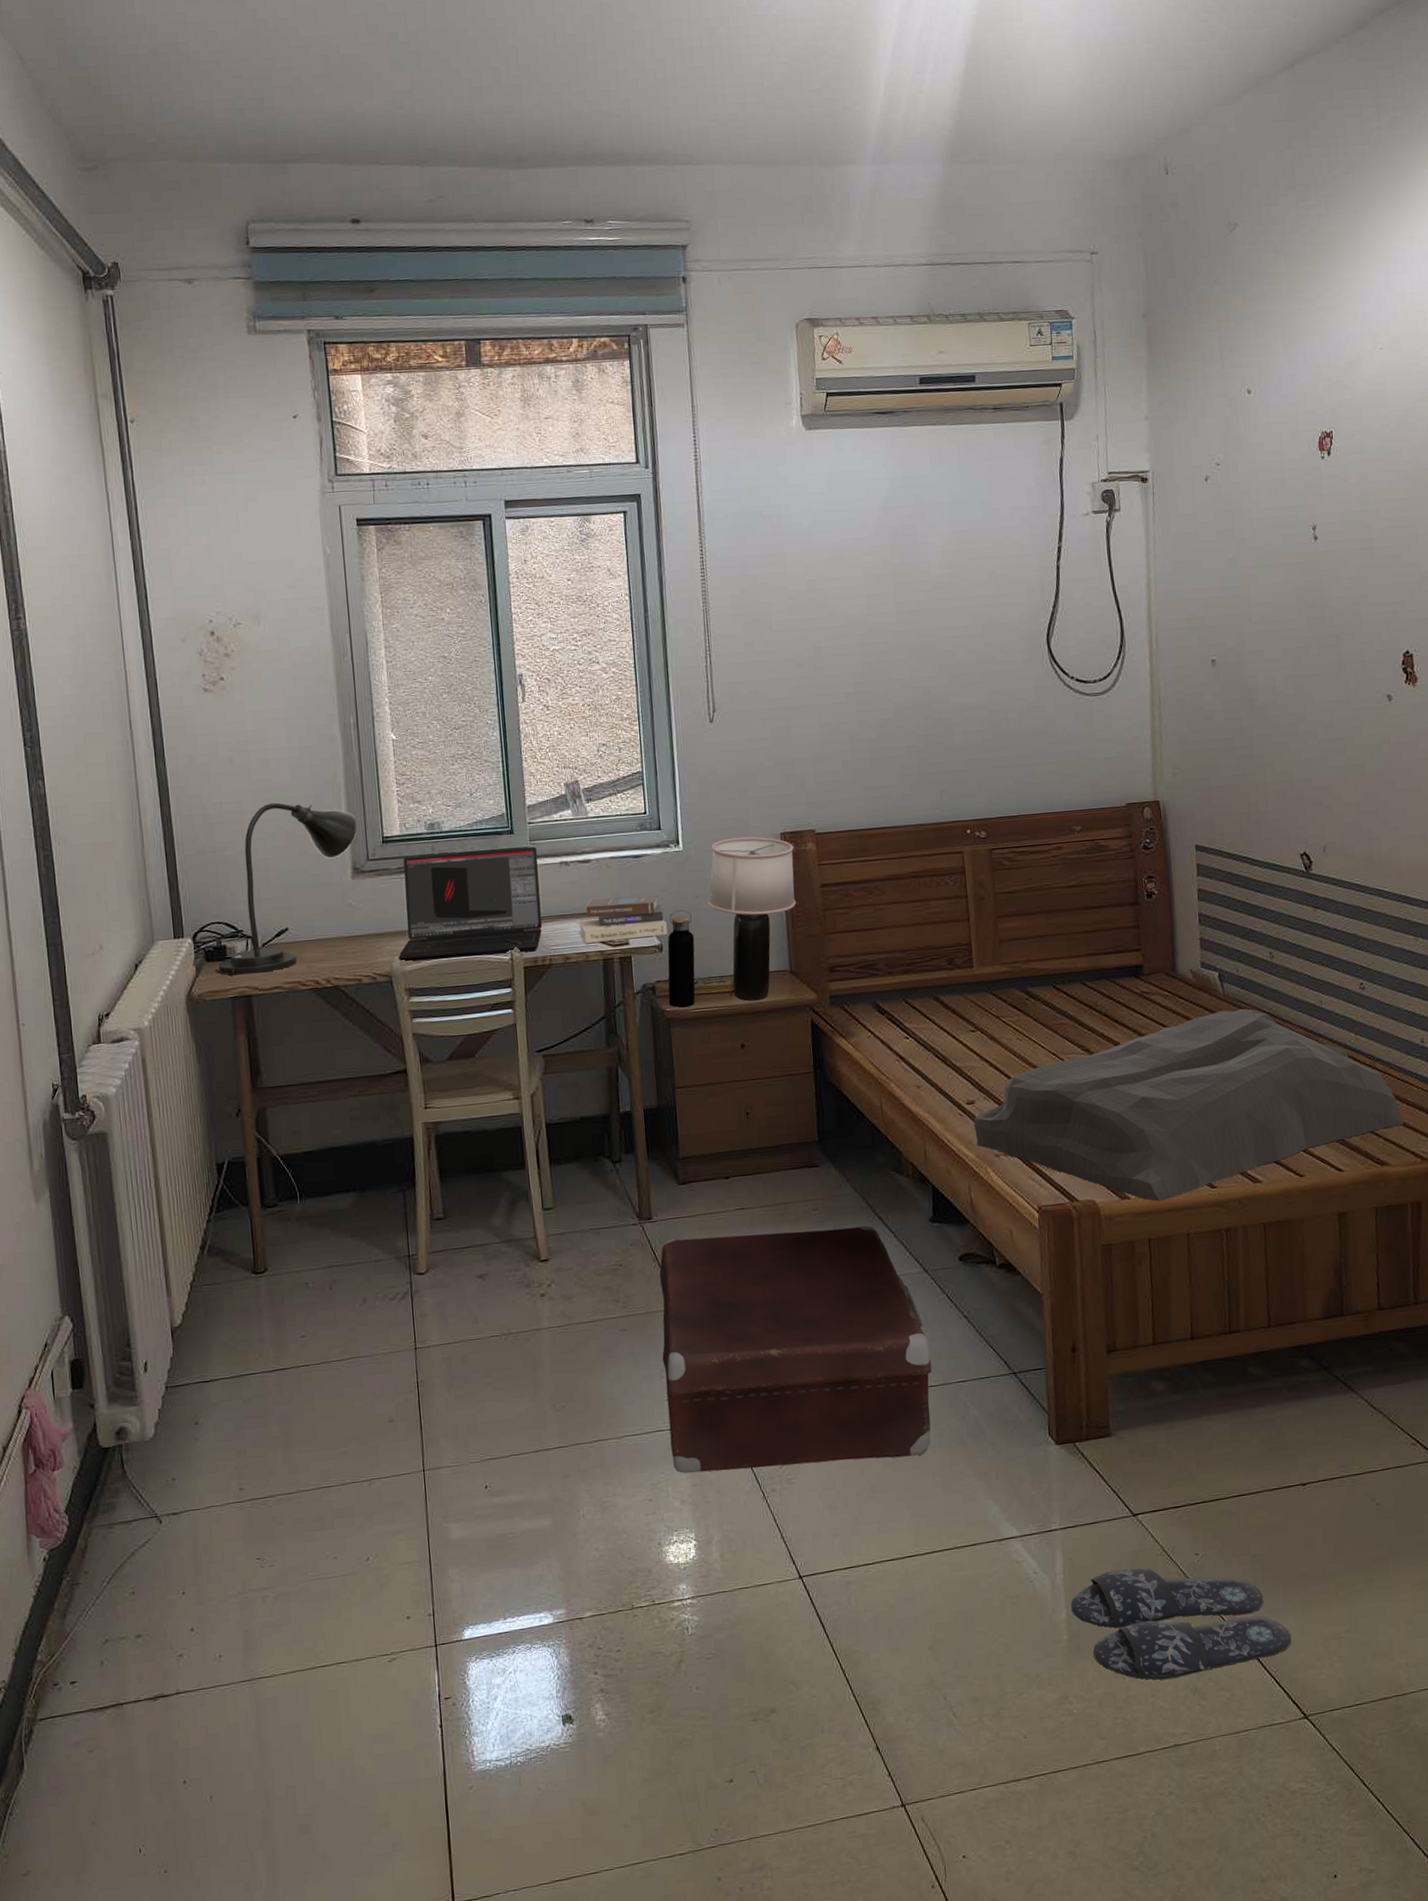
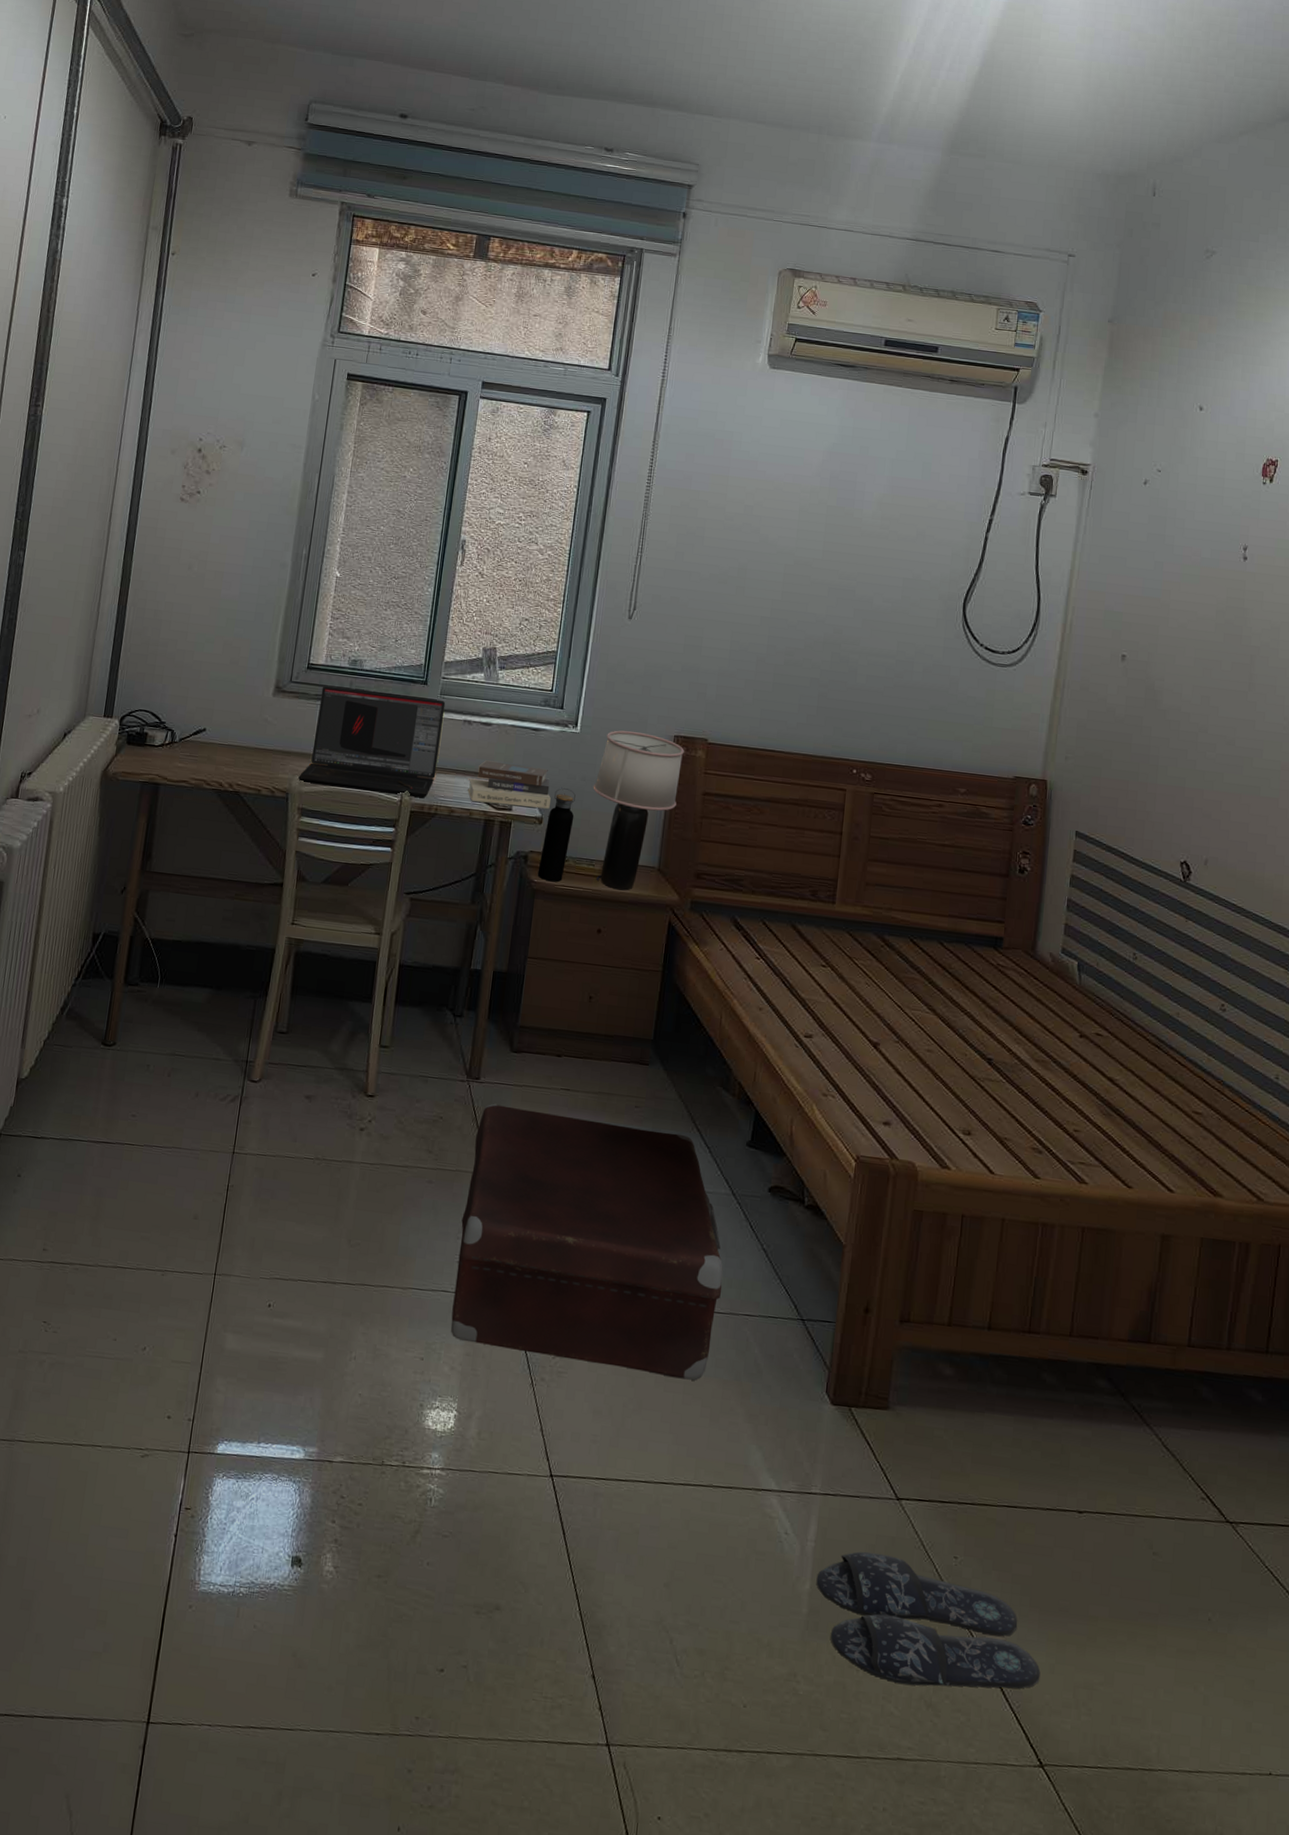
desk lamp: present [215,802,357,976] -> none [132,612,289,766]
blanket: present [973,1009,1404,1202] -> none [807,1000,1245,1180]

